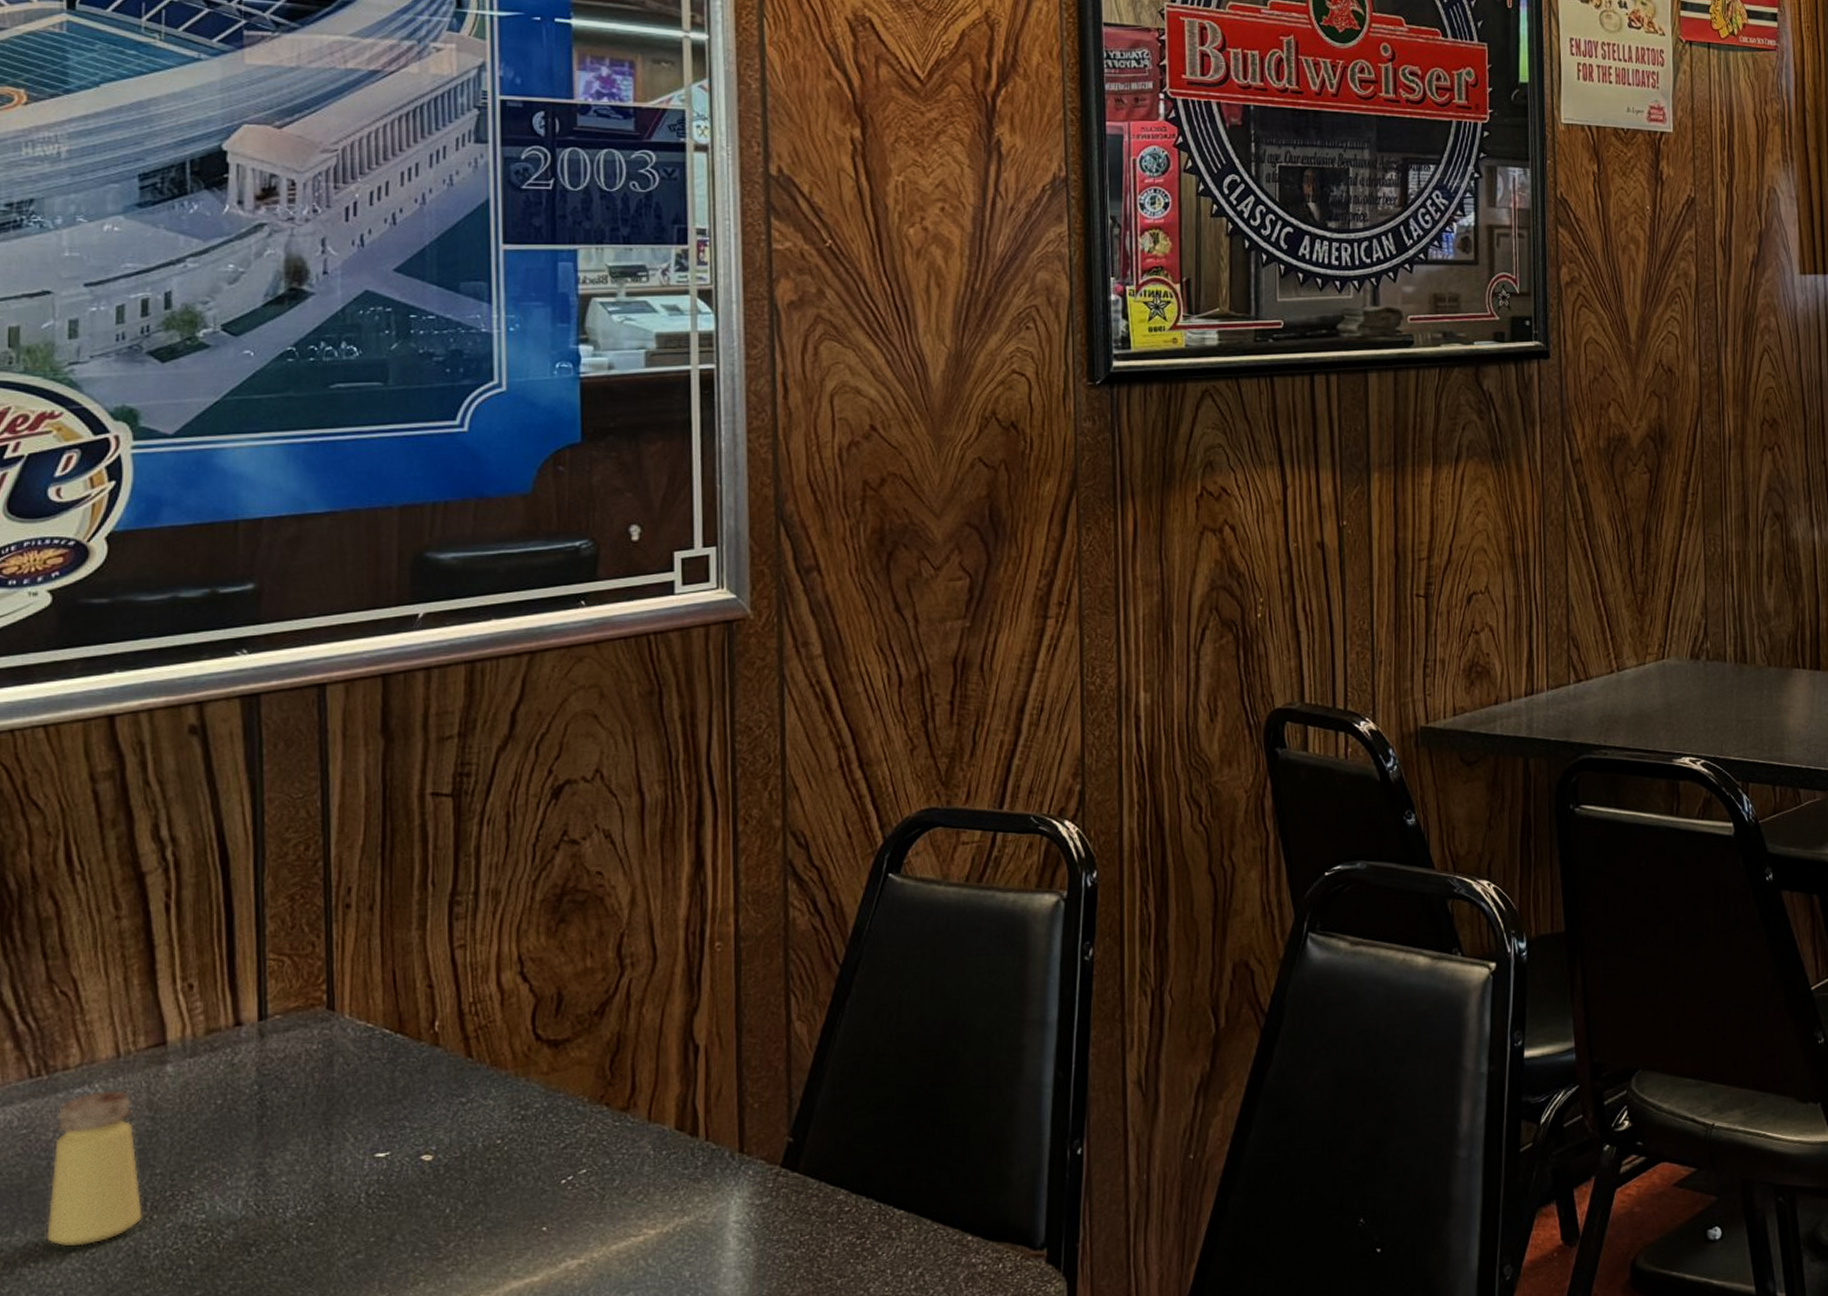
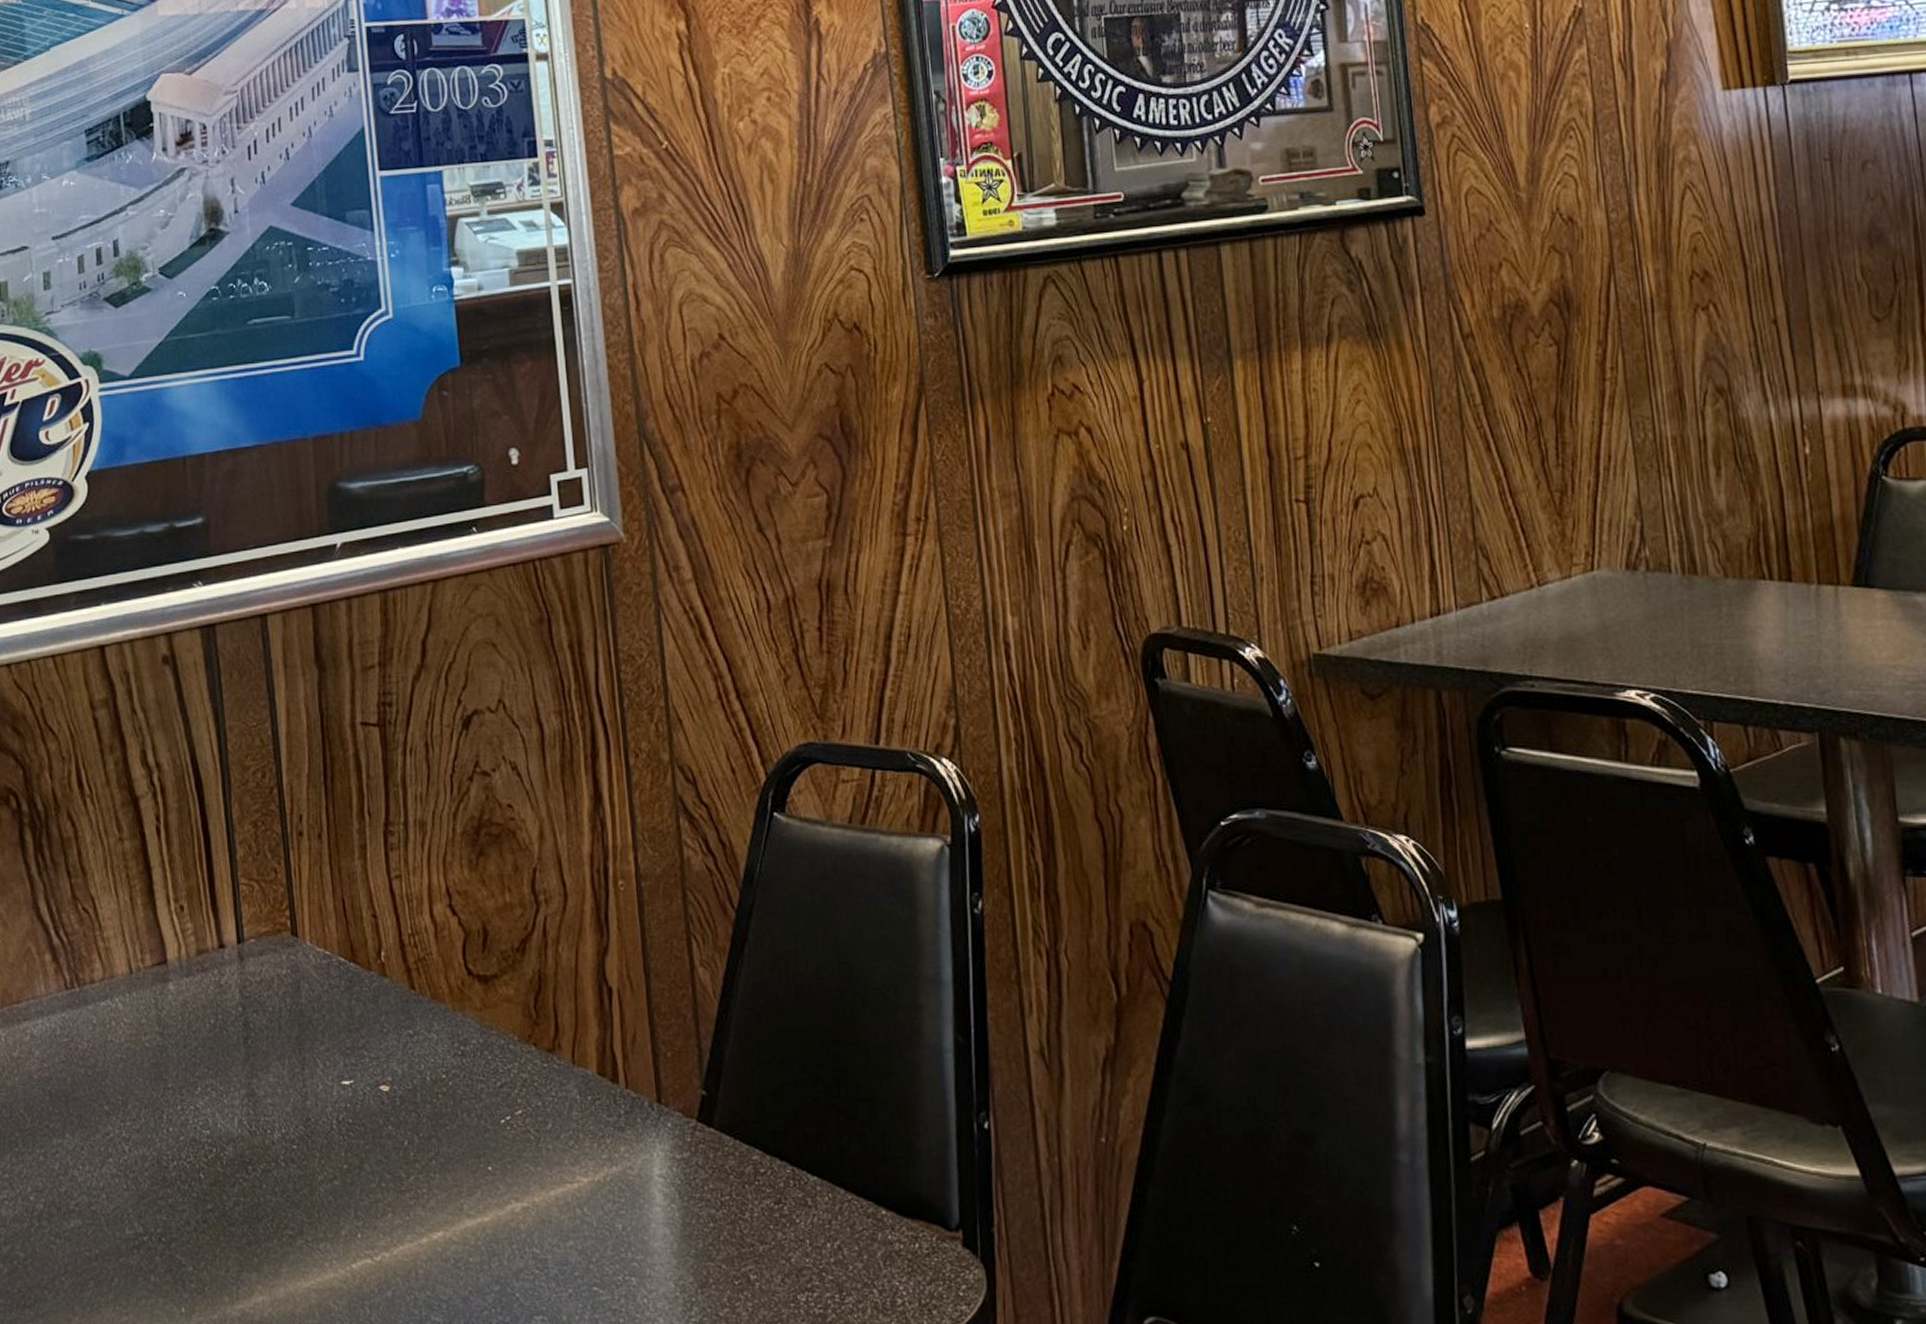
saltshaker: present [46,1090,143,1247] -> none [88,1005,161,1153]

